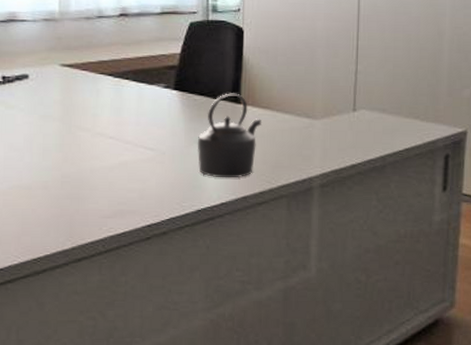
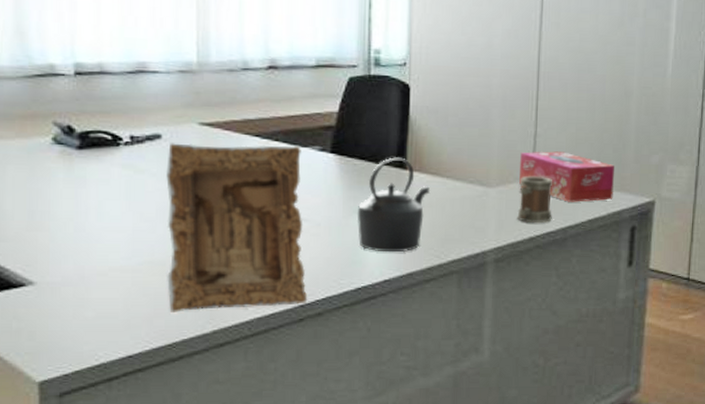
picture frame: none [32,82,154,232] -> present [166,143,308,314]
mug: none [340,109,372,152] -> present [517,176,552,224]
tissue box: none [342,86,429,133] -> present [519,151,614,202]

